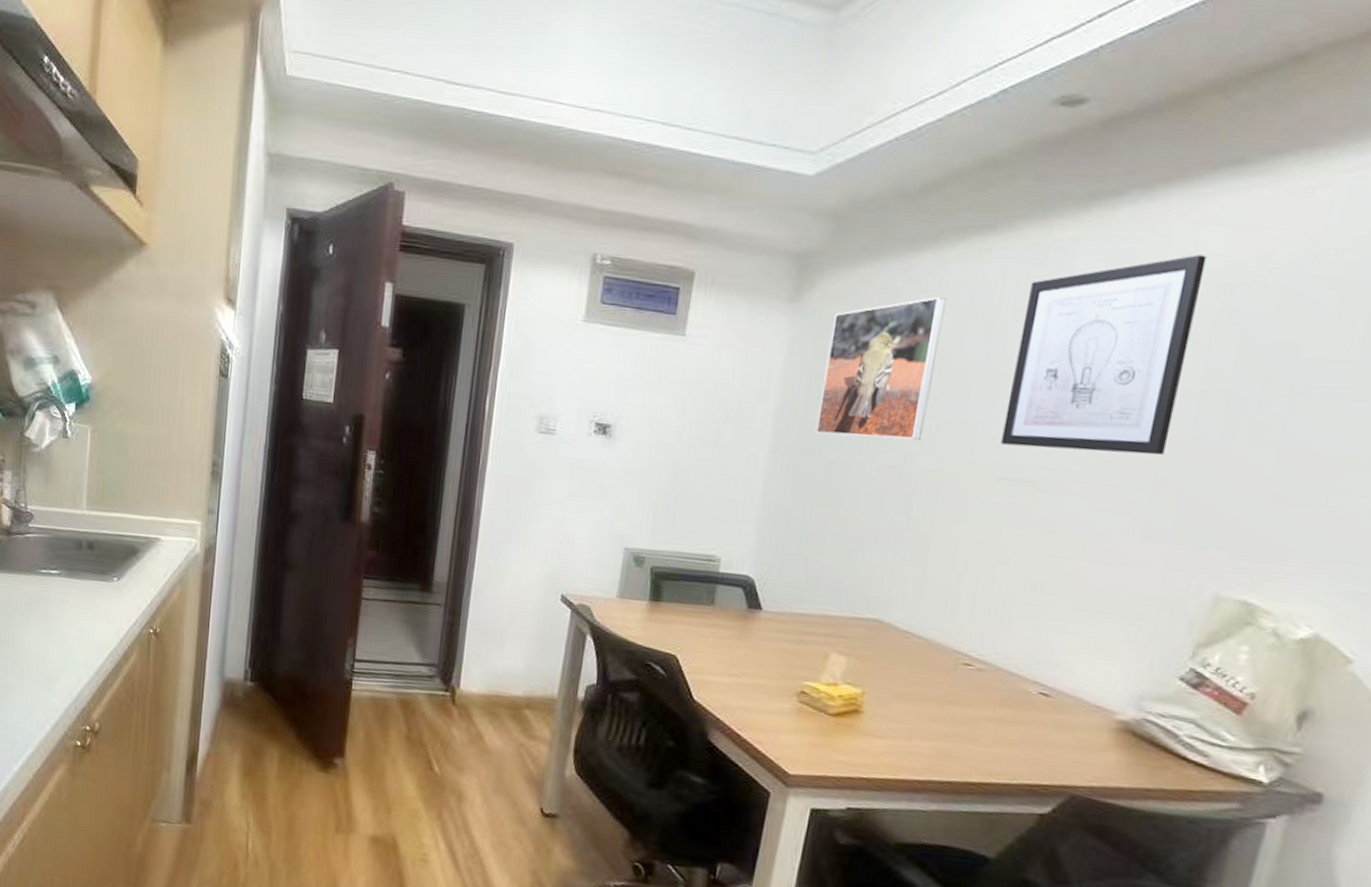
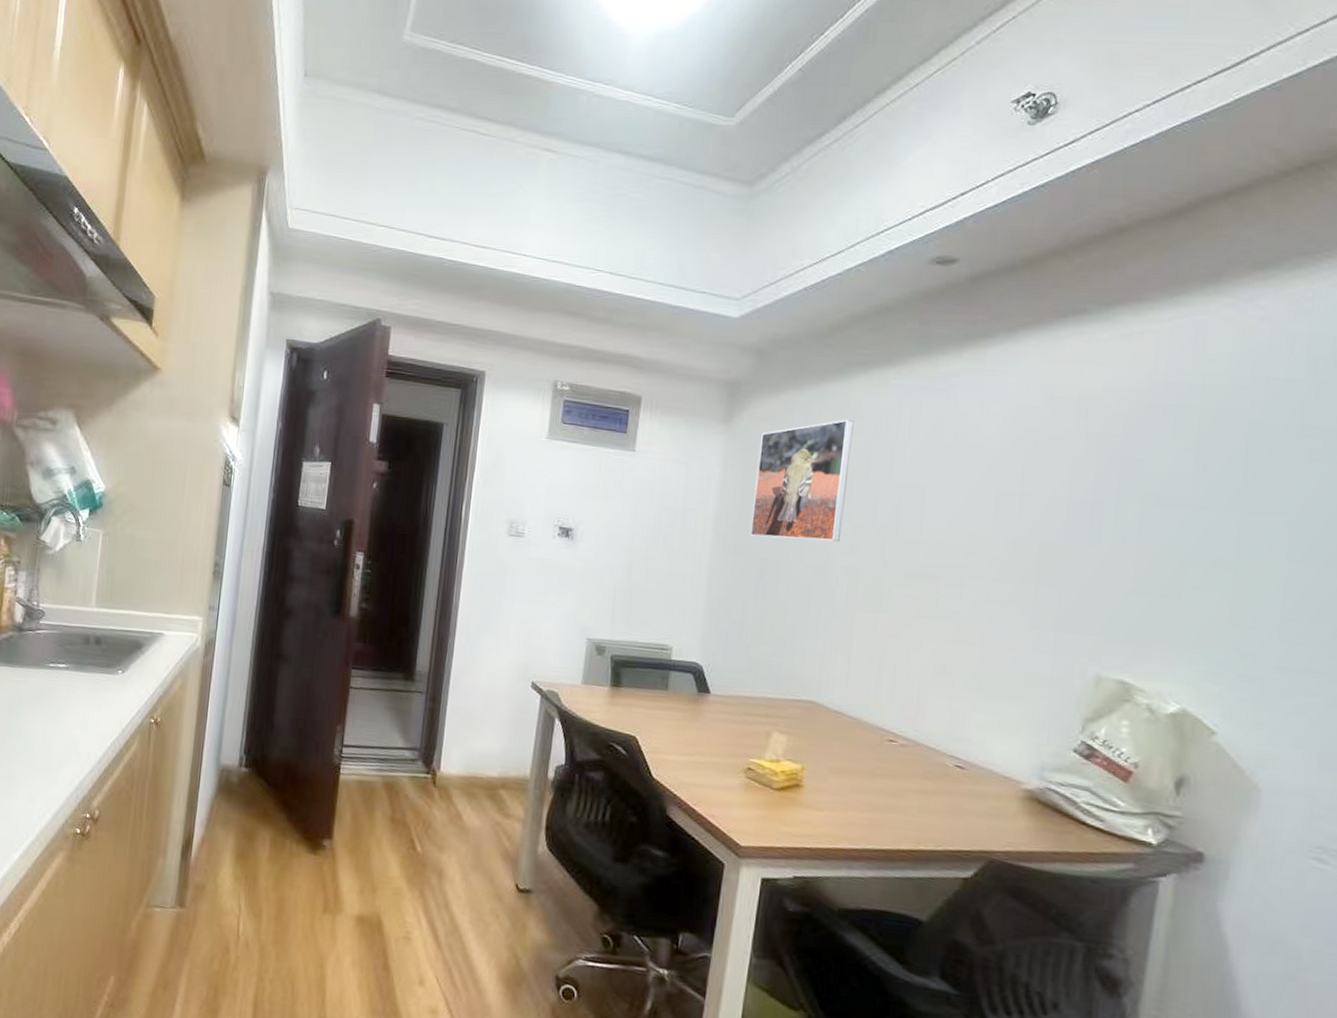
wall art: present [1001,254,1207,456] -> none [907,386,1064,554]

